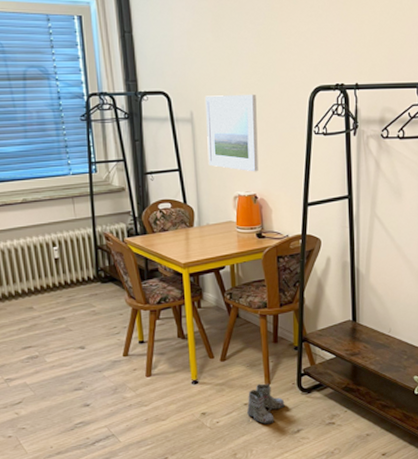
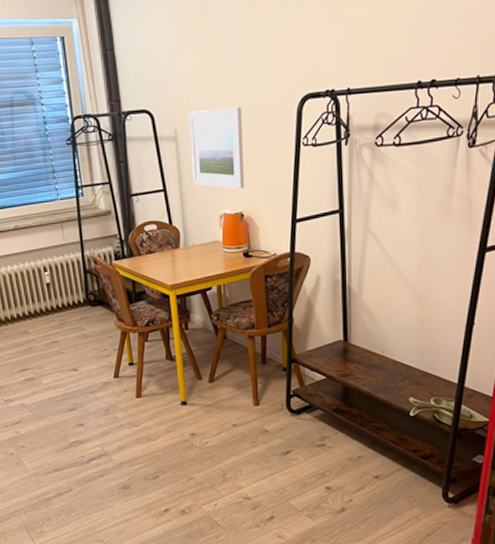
boots: present [246,383,285,424] -> none [235,404,274,445]

